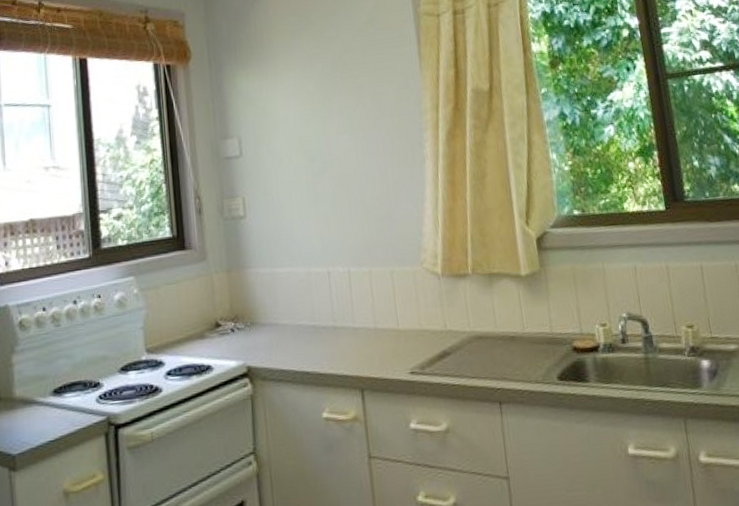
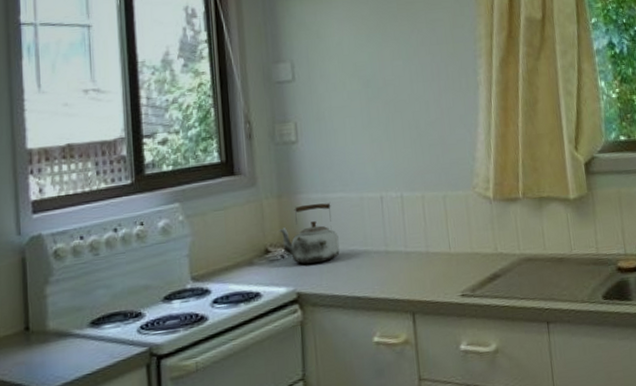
kettle: none [228,277,288,338] -> present [278,203,340,264]

